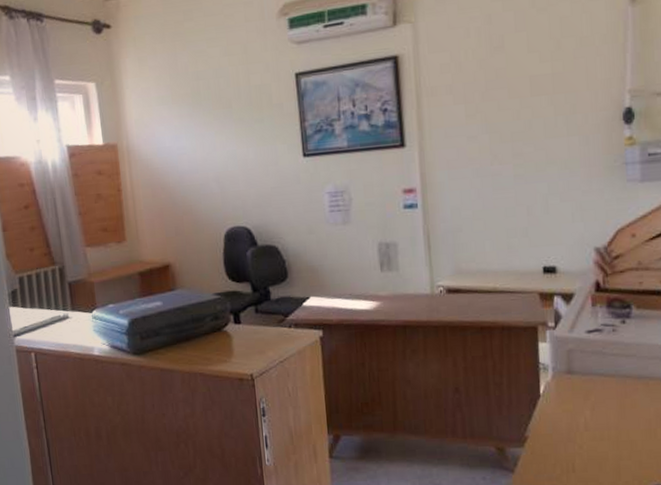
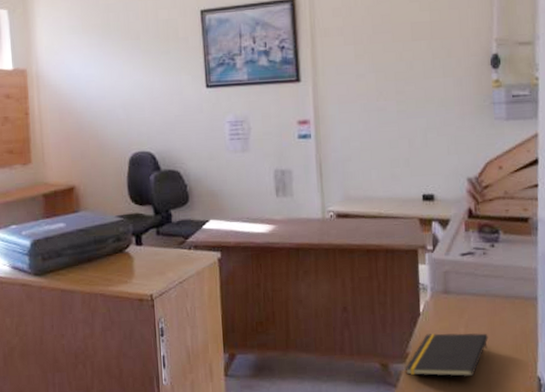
notepad: none [524,416,618,463] -> present [405,333,488,377]

